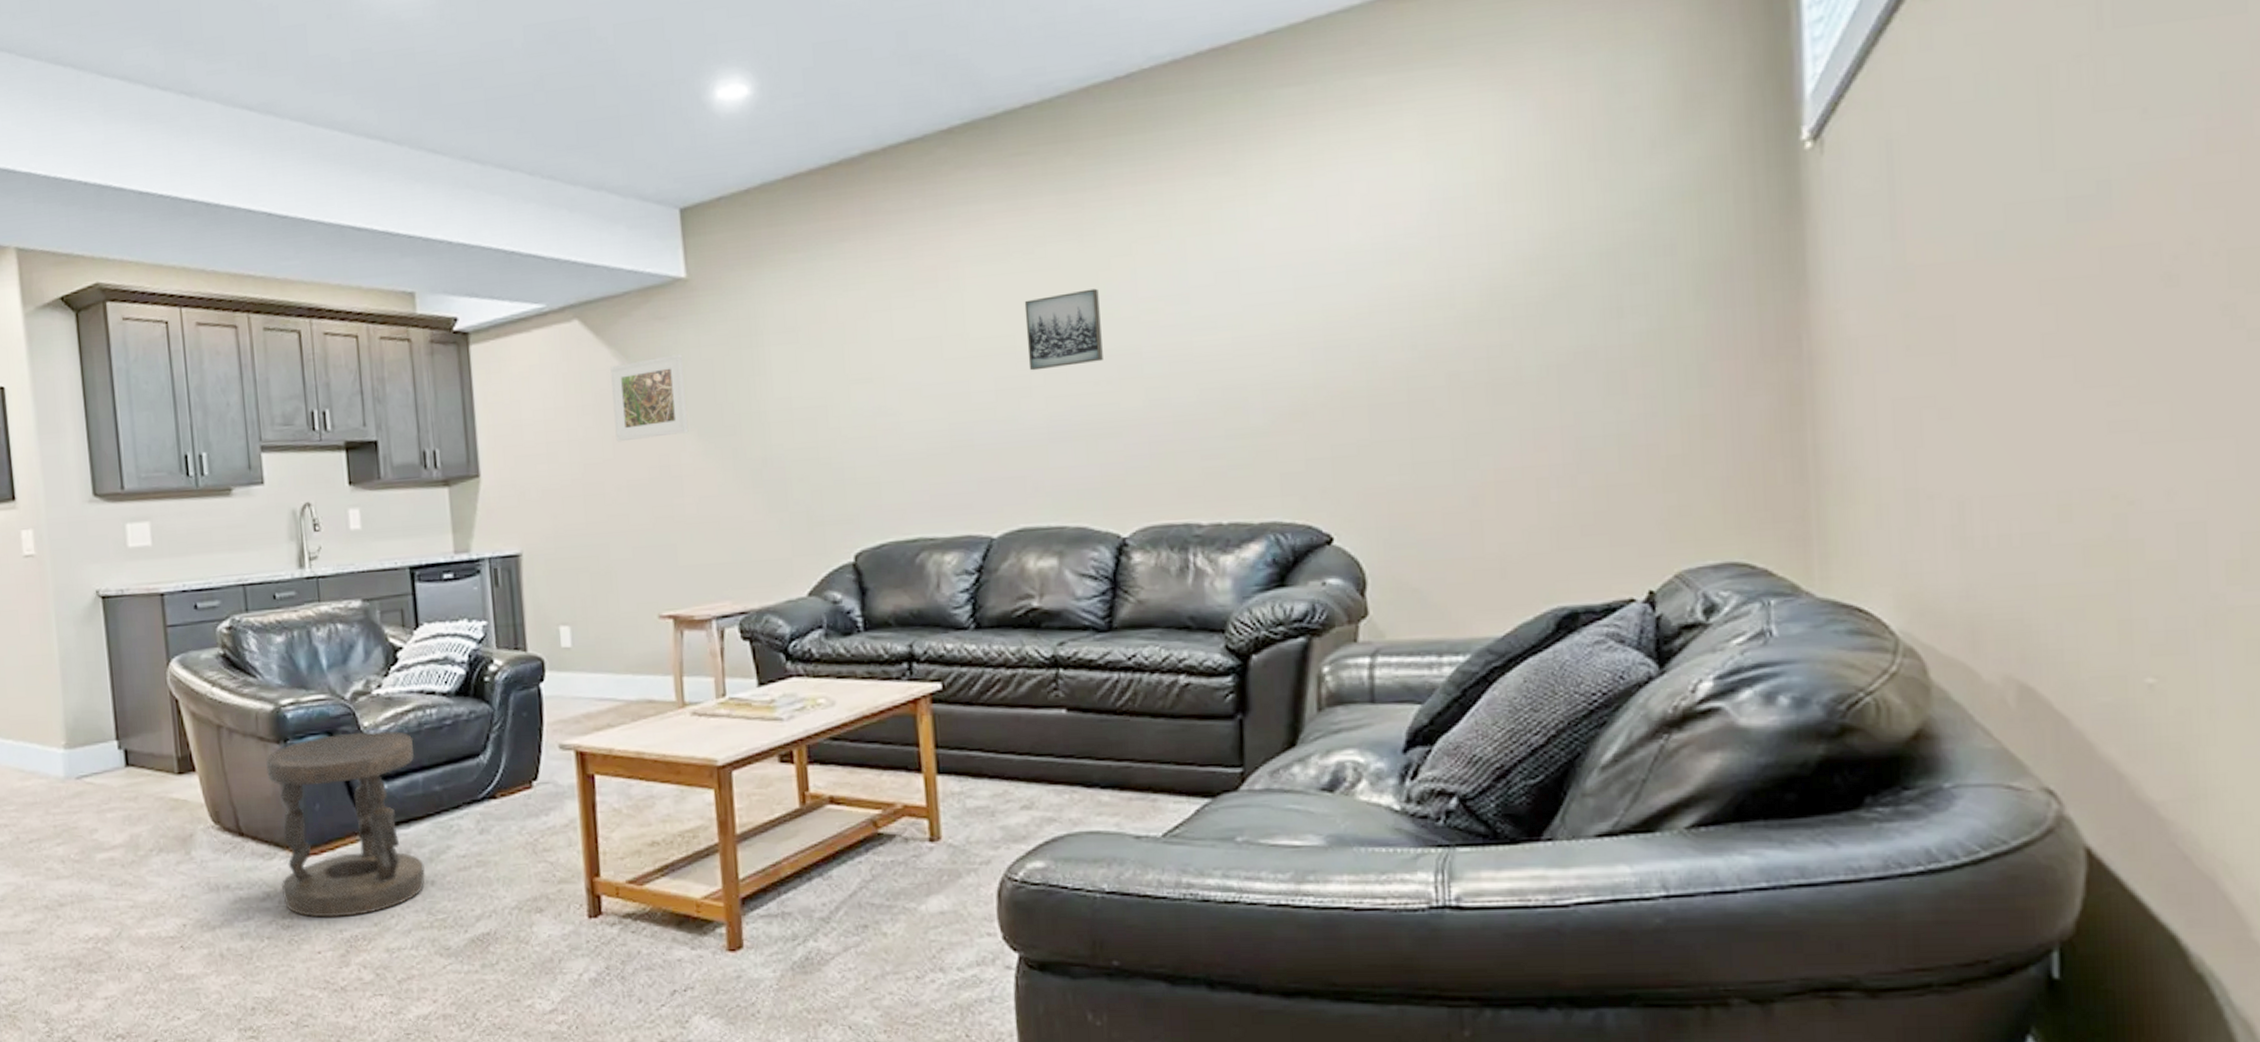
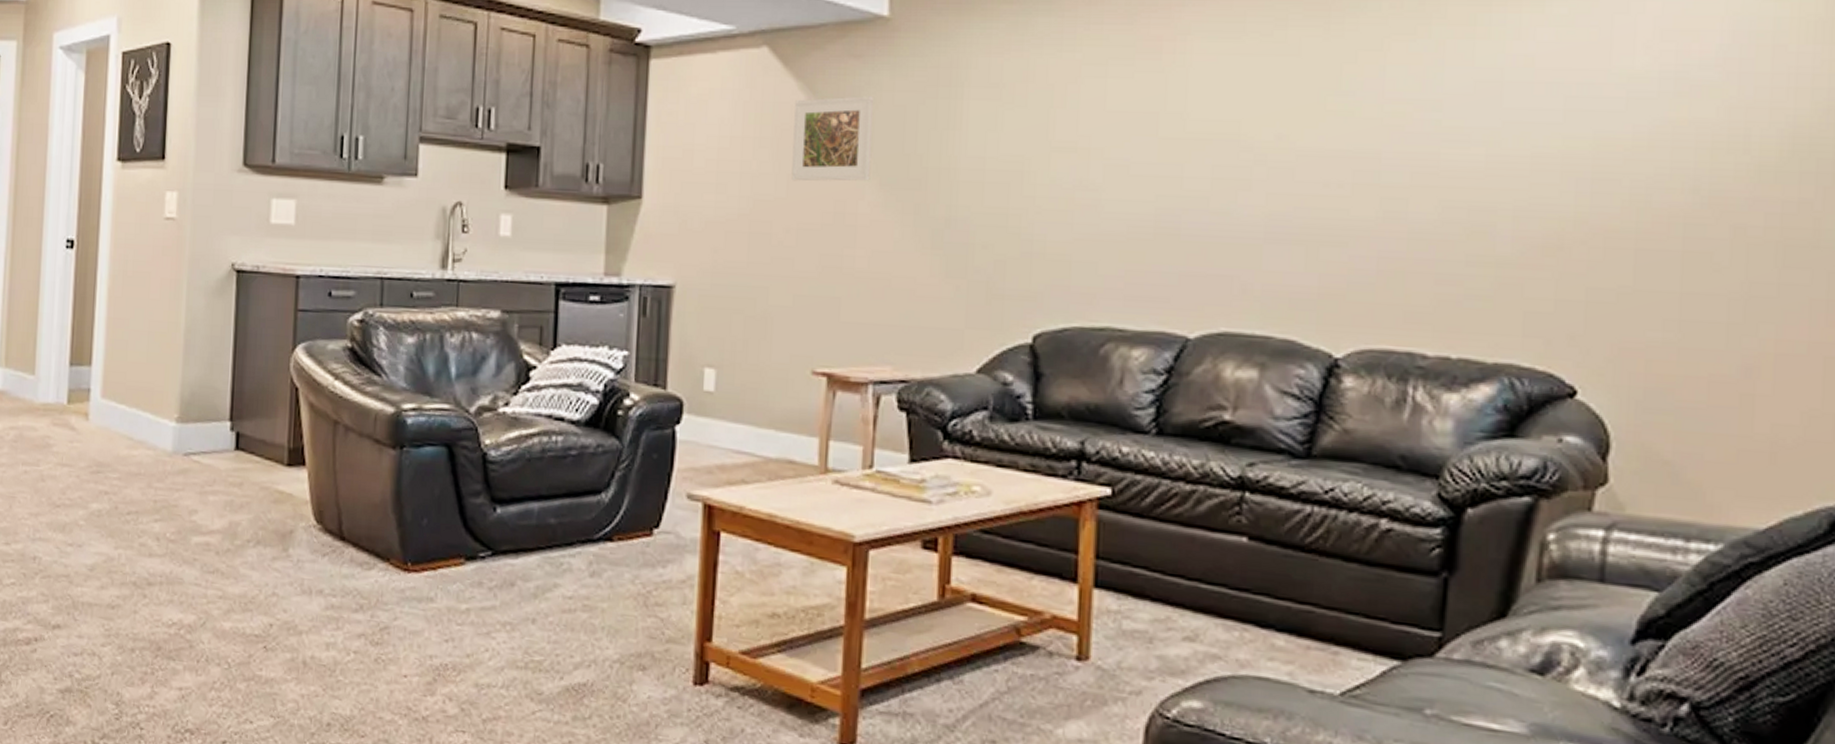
stool: present [266,730,425,918] -> none [376,448,535,643]
wall art: present [1024,288,1103,371] -> none [1252,82,1340,163]

